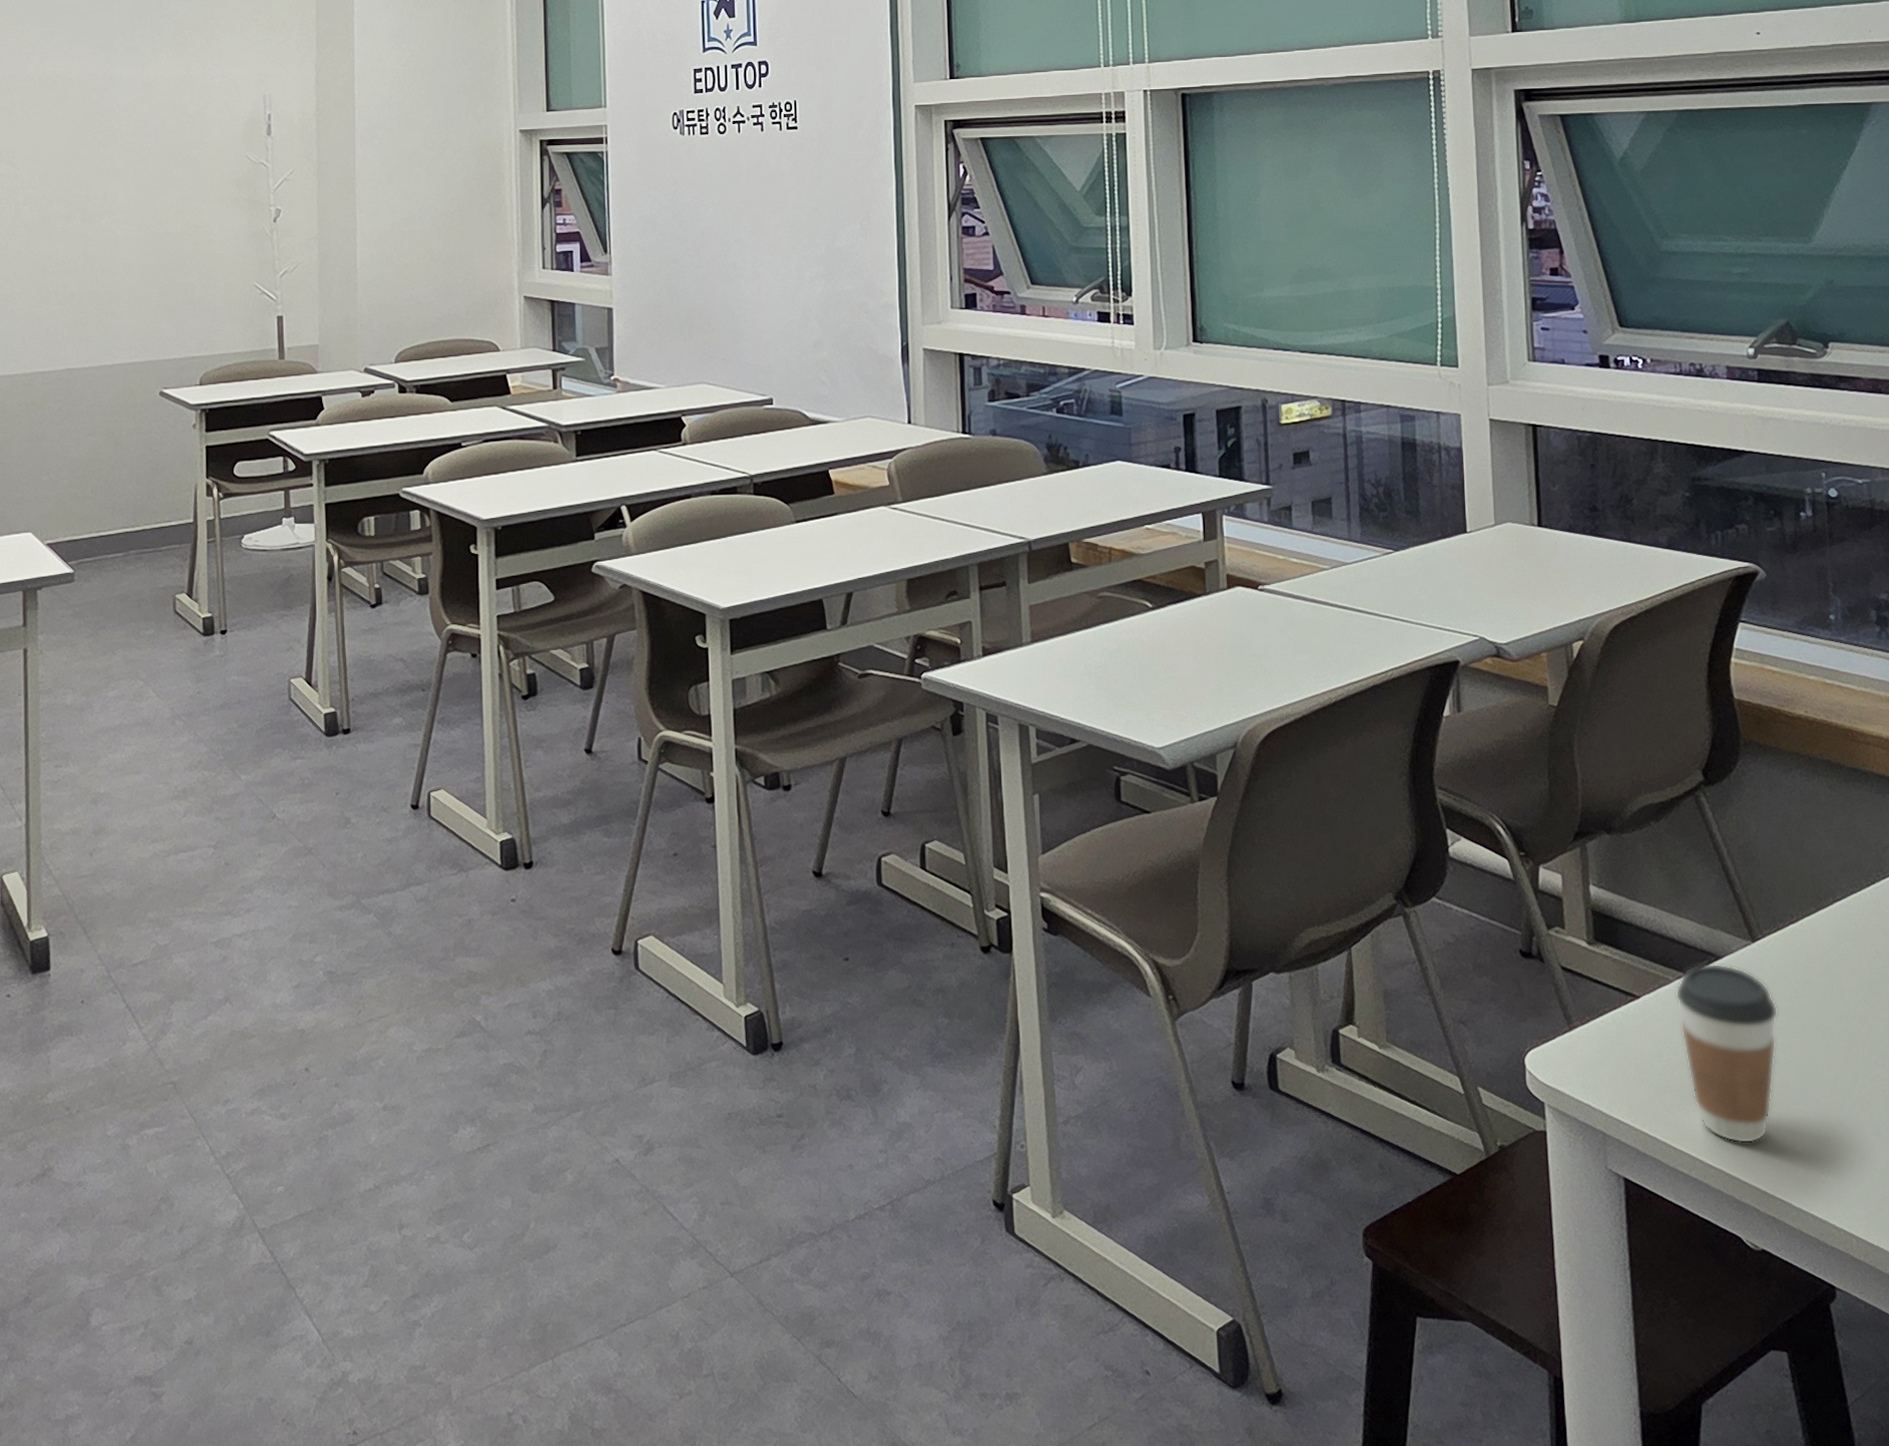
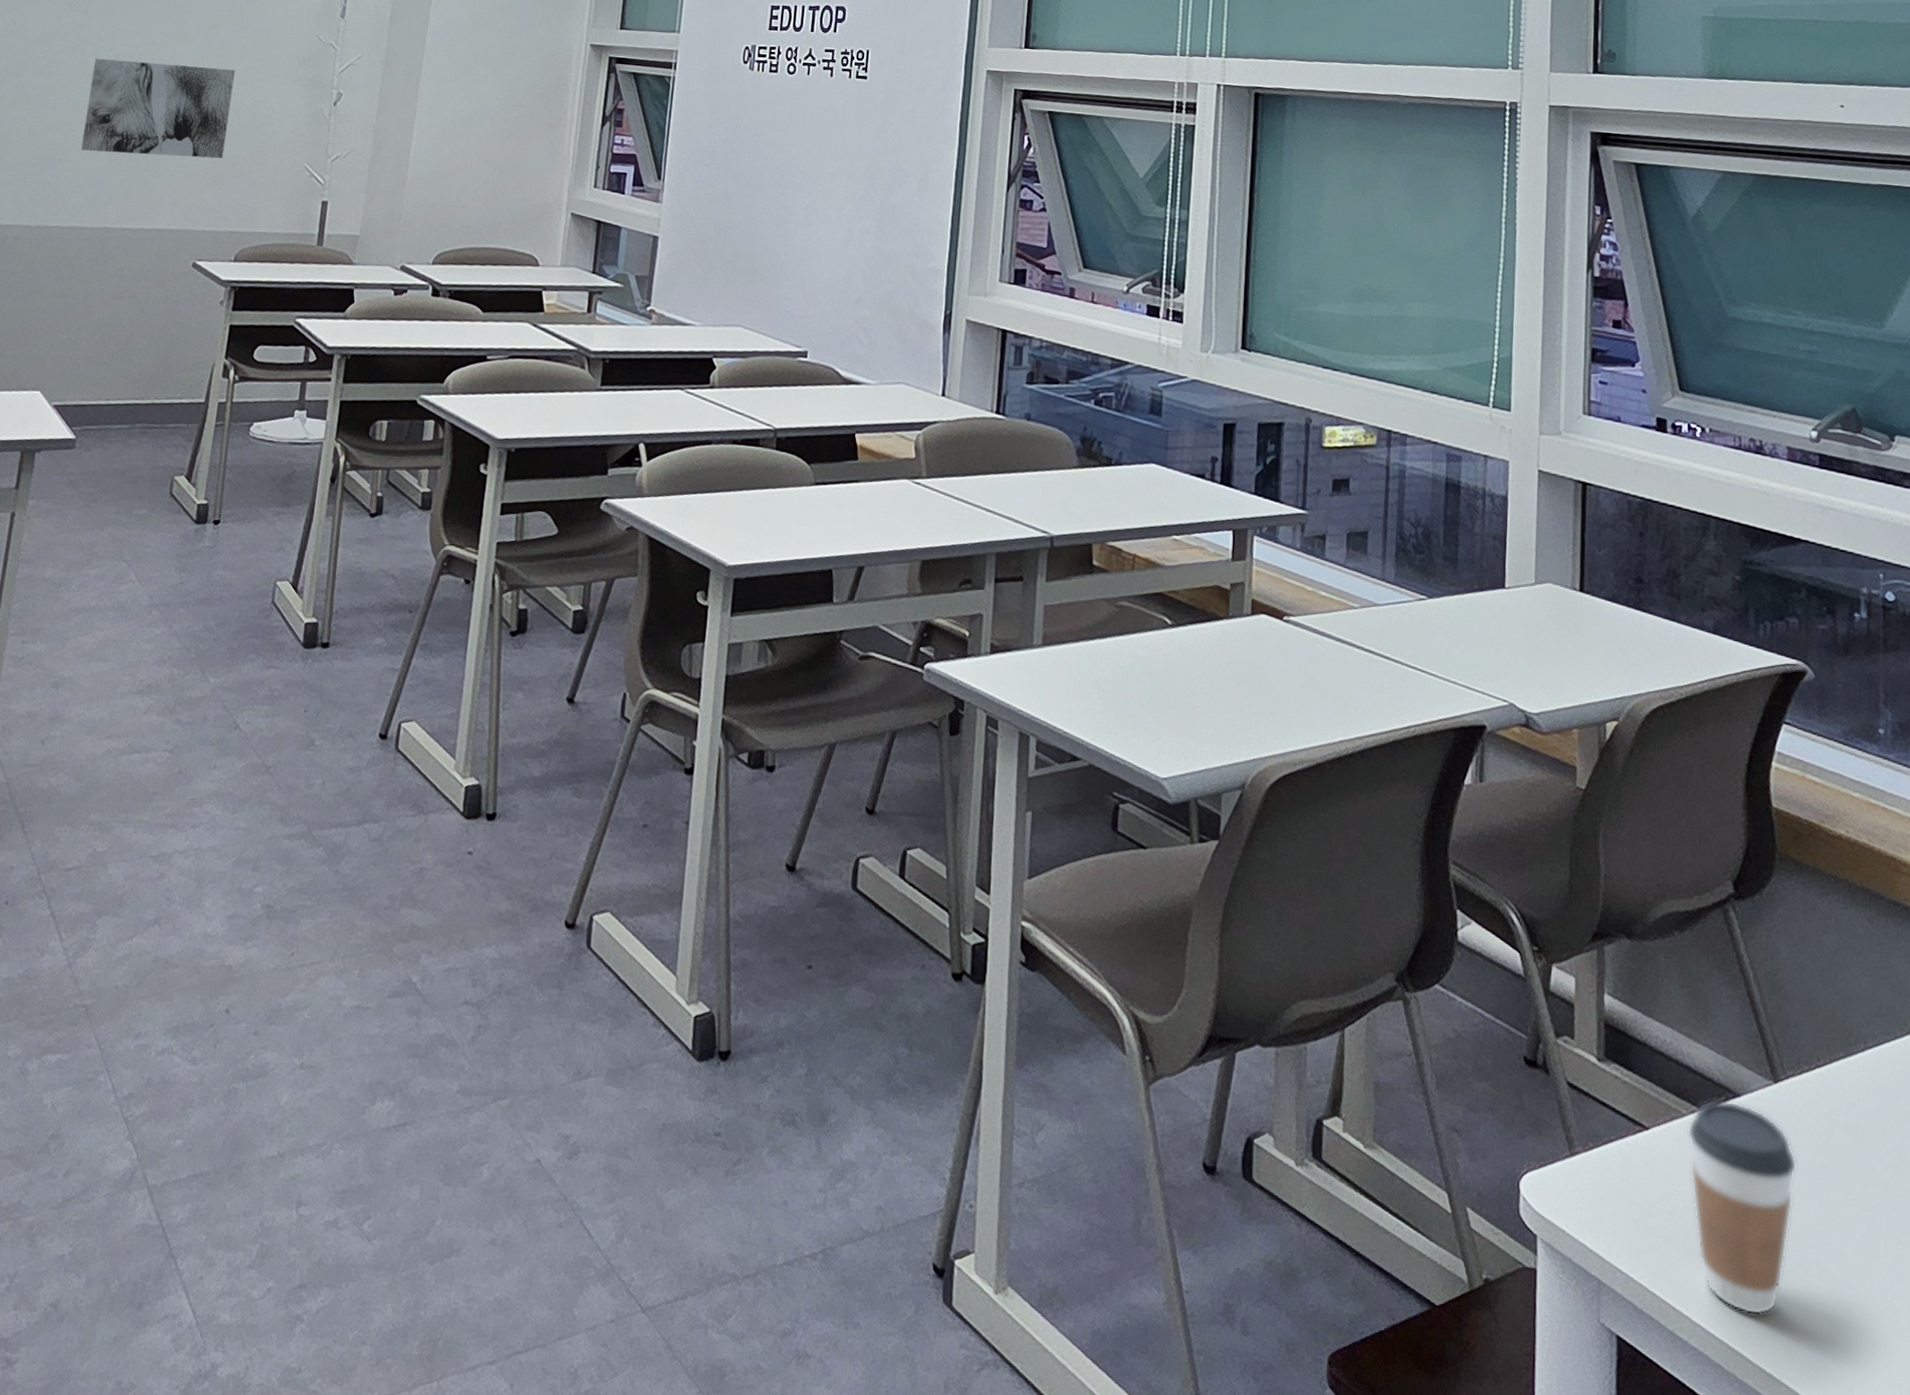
wall art: none [29,200,173,298] -> present [81,58,236,159]

